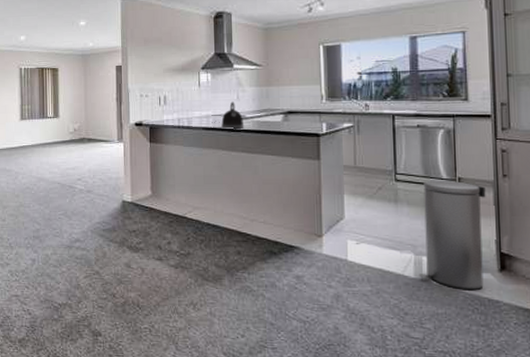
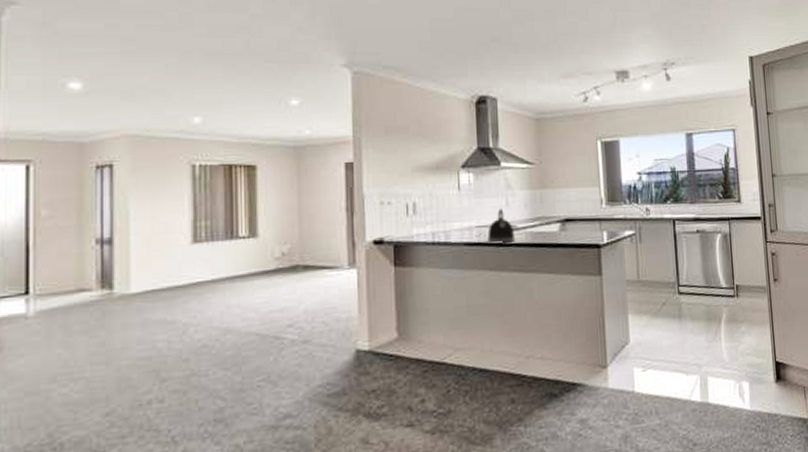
pedal bin: present [418,180,486,291] -> none [705,289,763,409]

